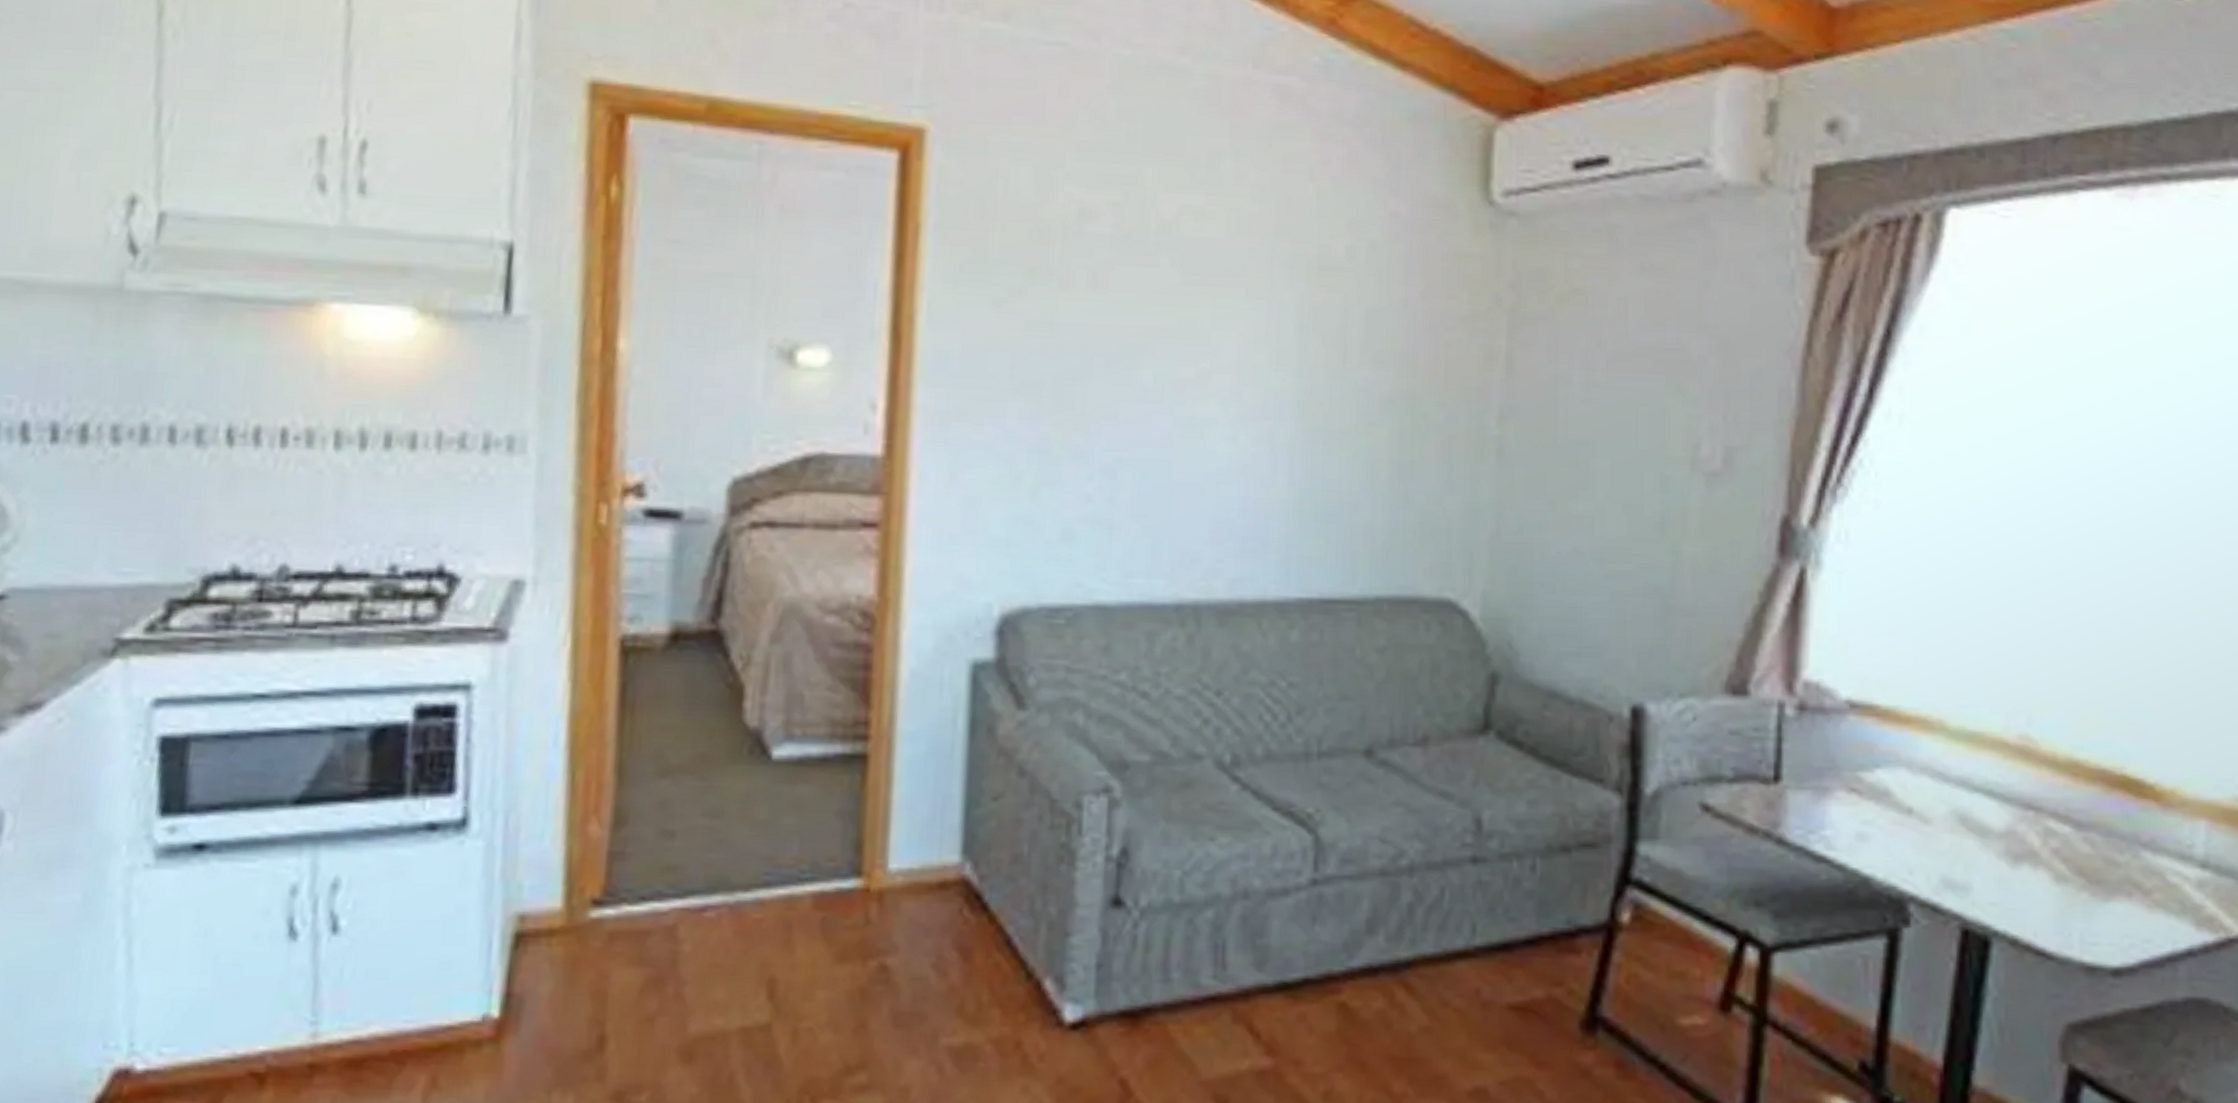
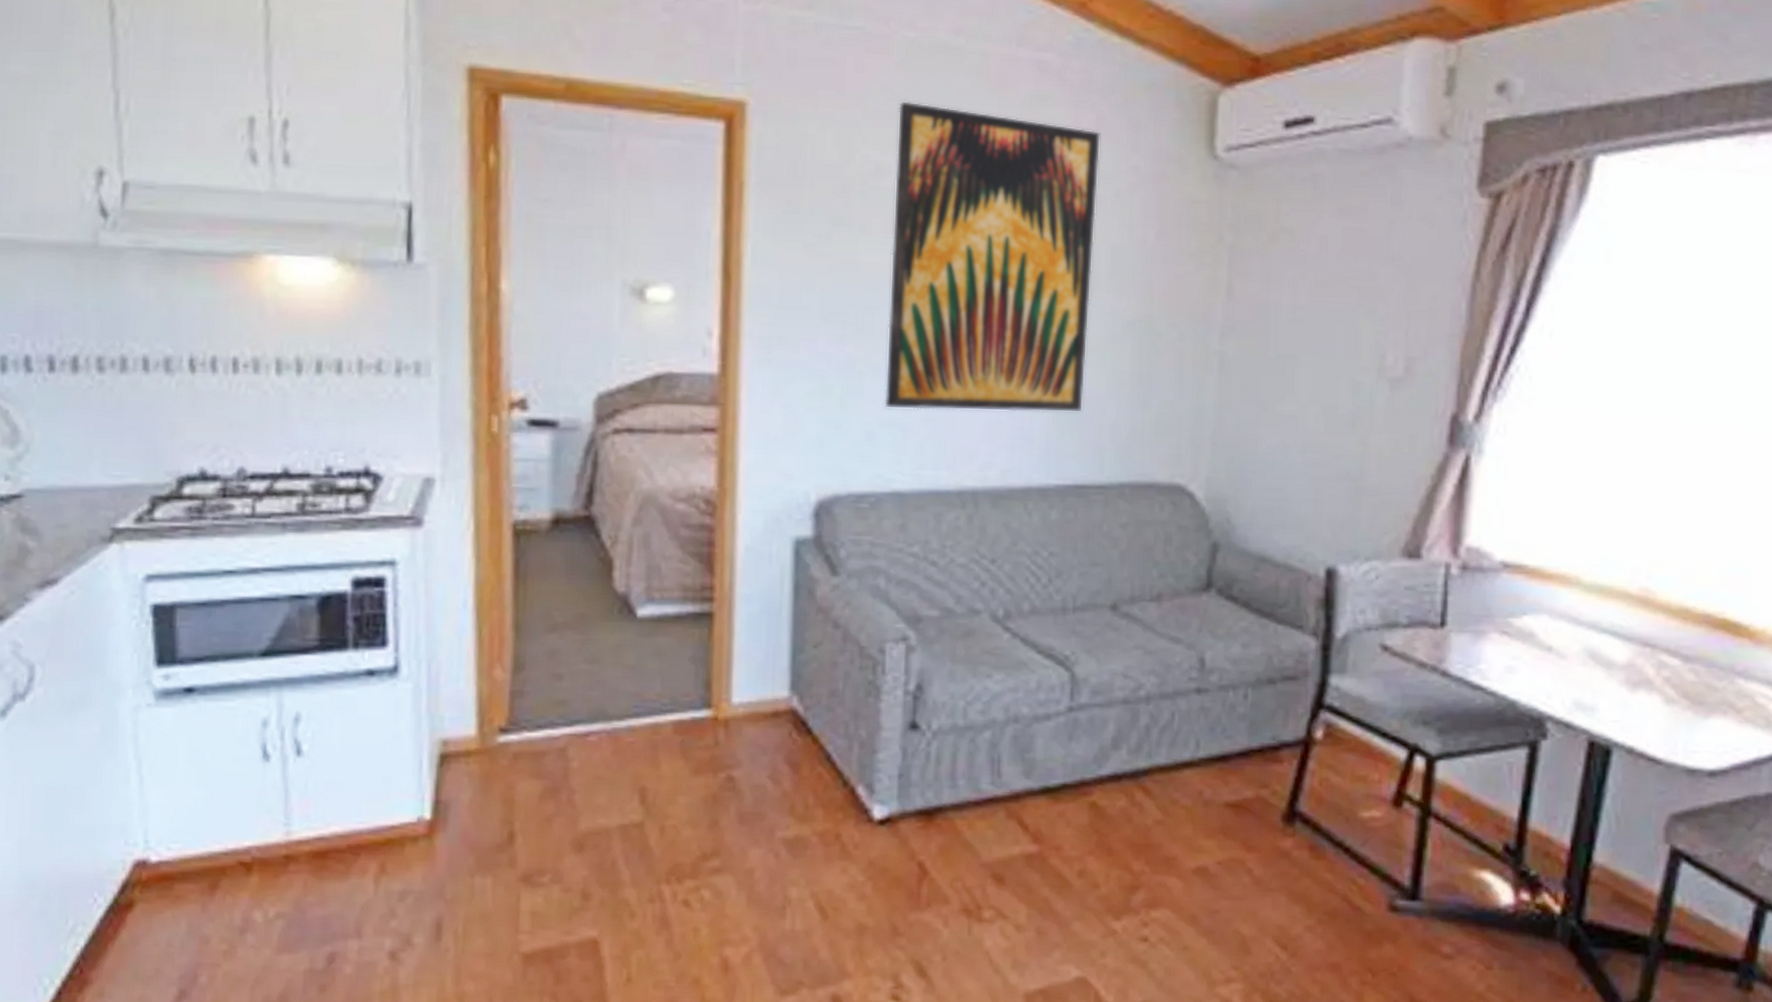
wall art: none [1087,130,1354,510] -> present [884,101,1101,413]

